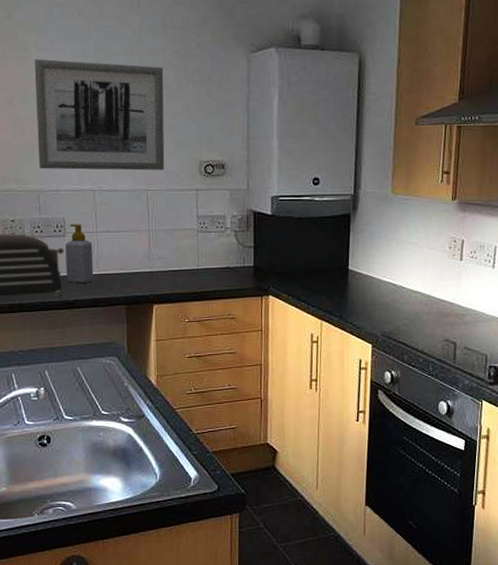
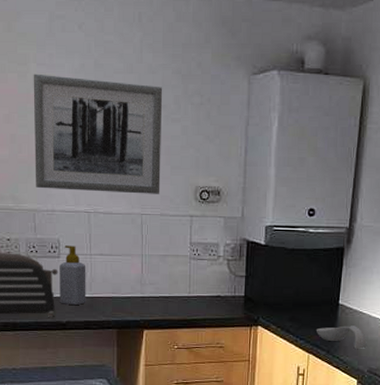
spoon rest: none [327,290,378,313] -> present [315,325,366,349]

